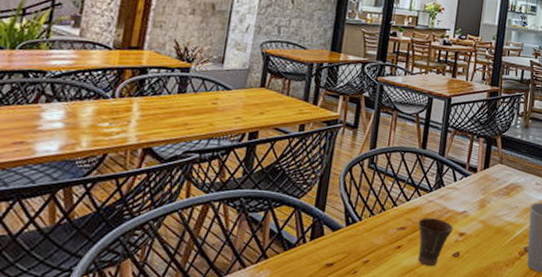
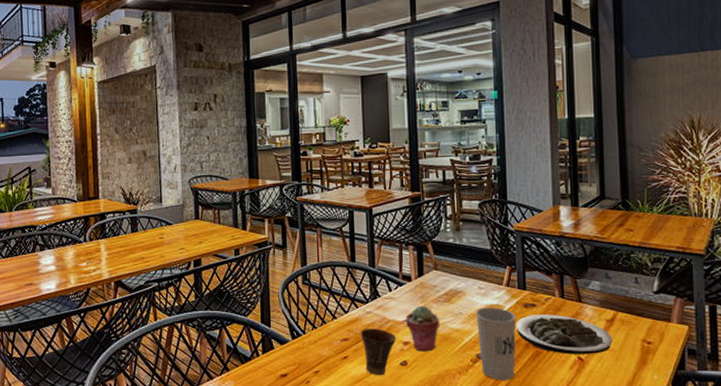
potted succulent: none [464,197,497,244] -> present [405,305,439,352]

